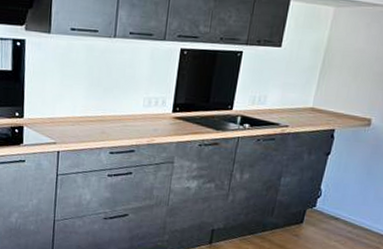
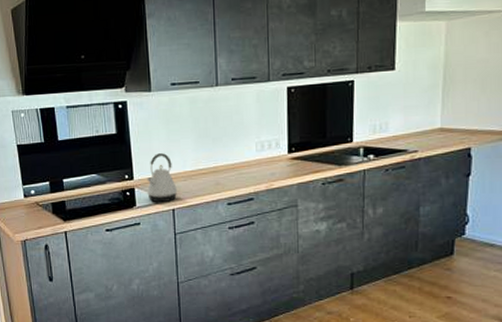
kettle: none [35,96,65,144] -> present [147,153,178,203]

